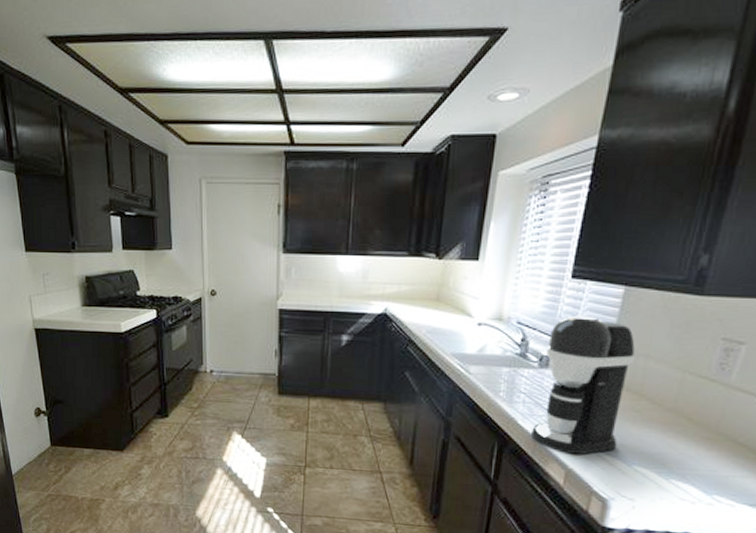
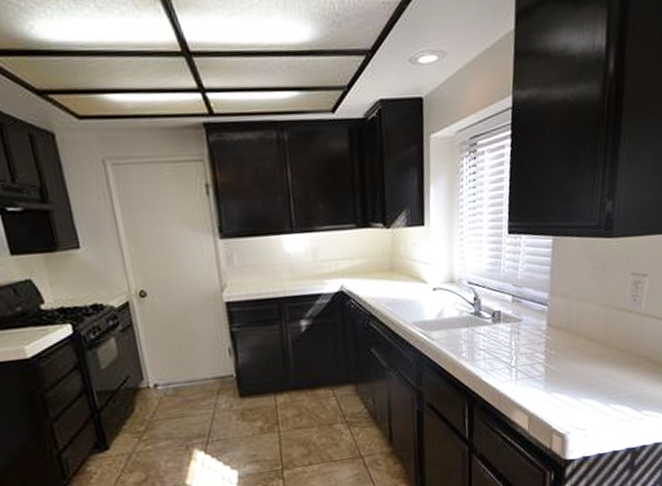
coffee maker: present [530,315,636,455] -> none [494,267,569,400]

